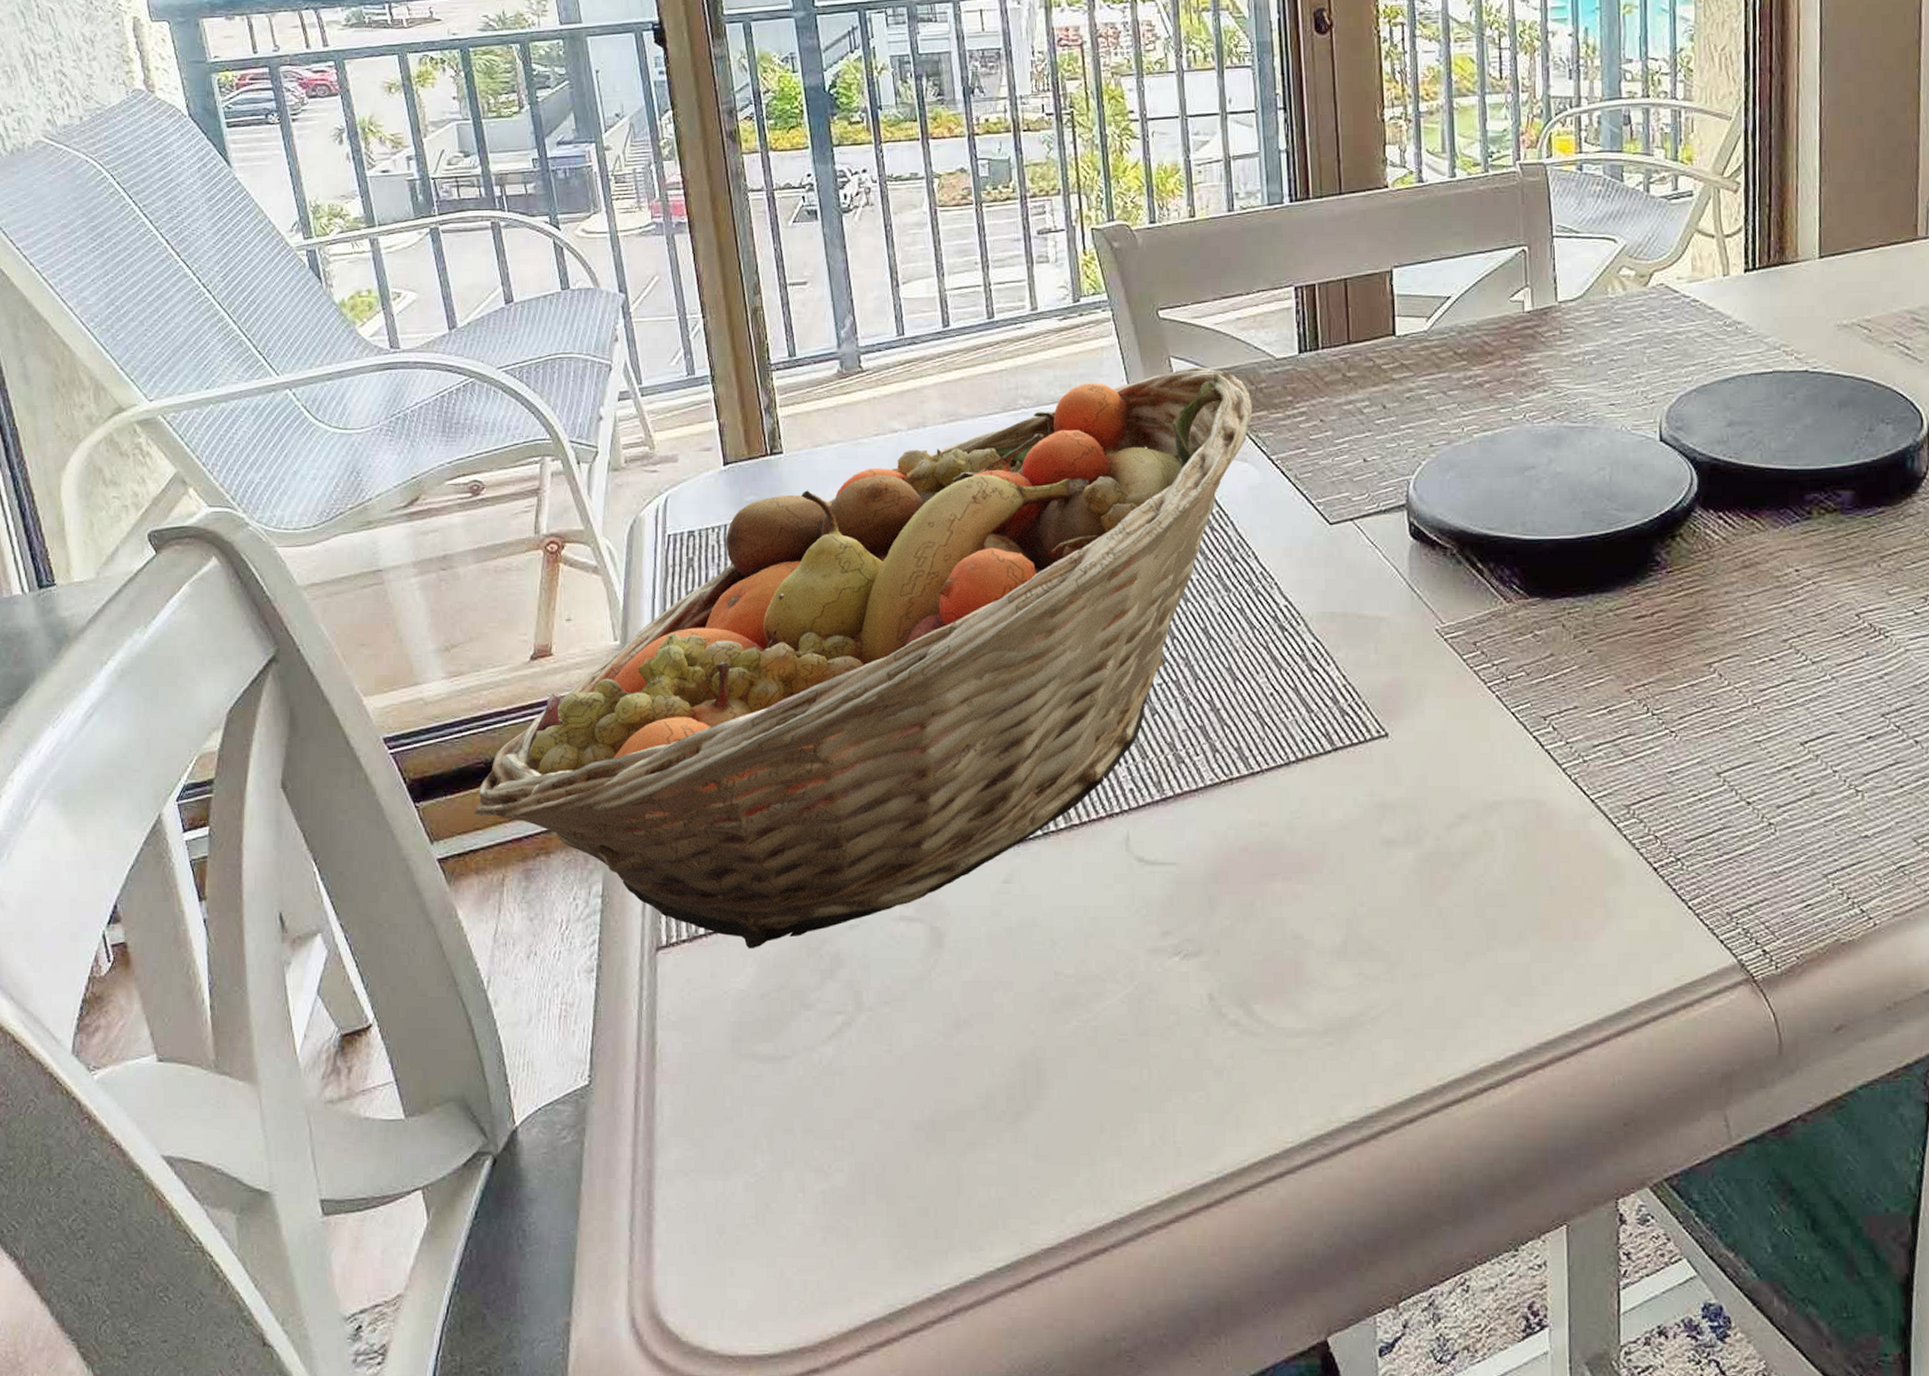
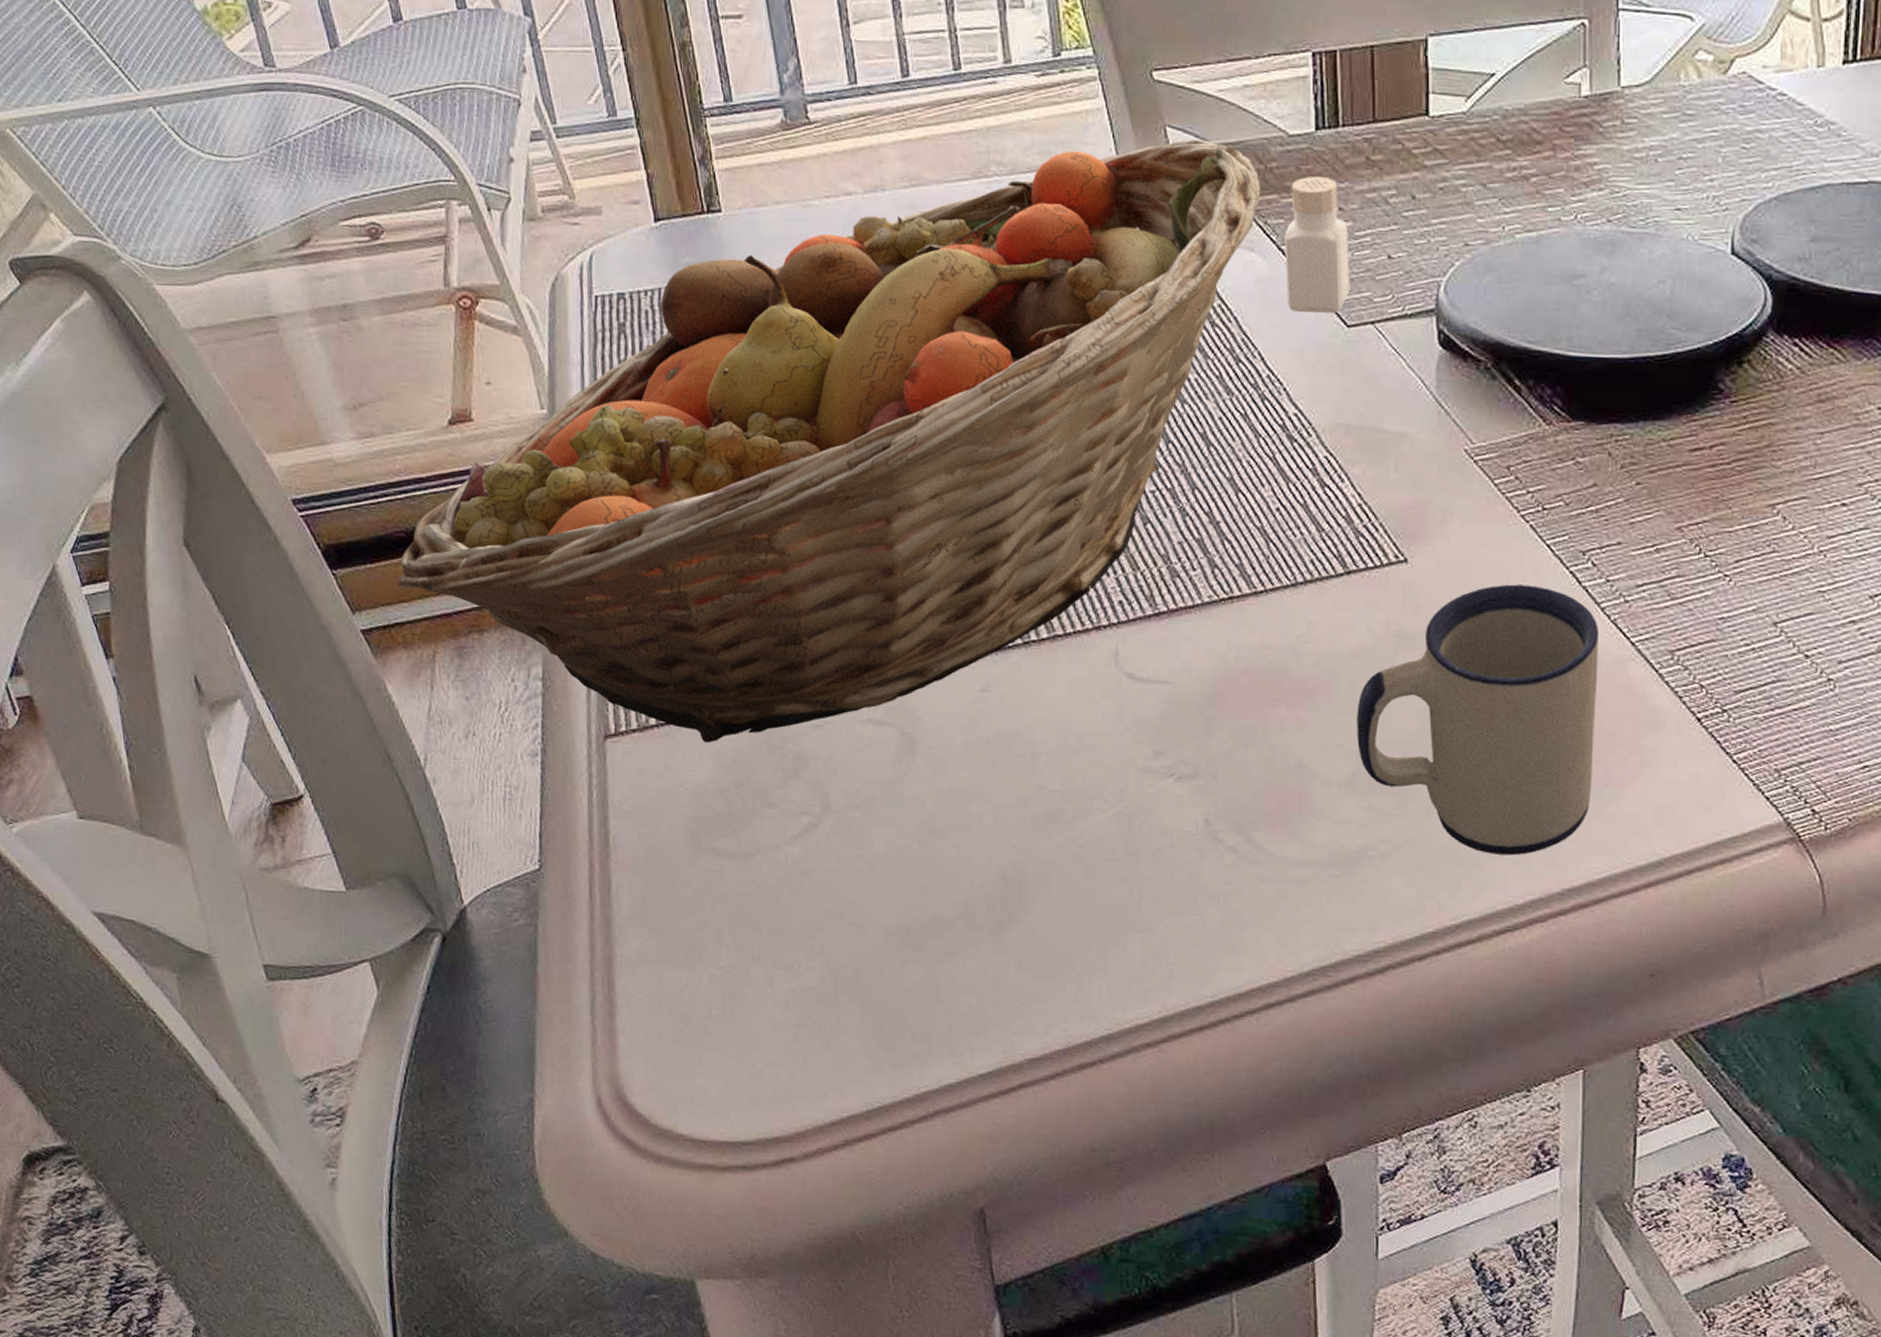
pepper shaker: none [1273,394,1331,513] -> present [1284,177,1350,313]
mug: none [1346,751,1563,1013] -> present [1357,584,1599,856]

